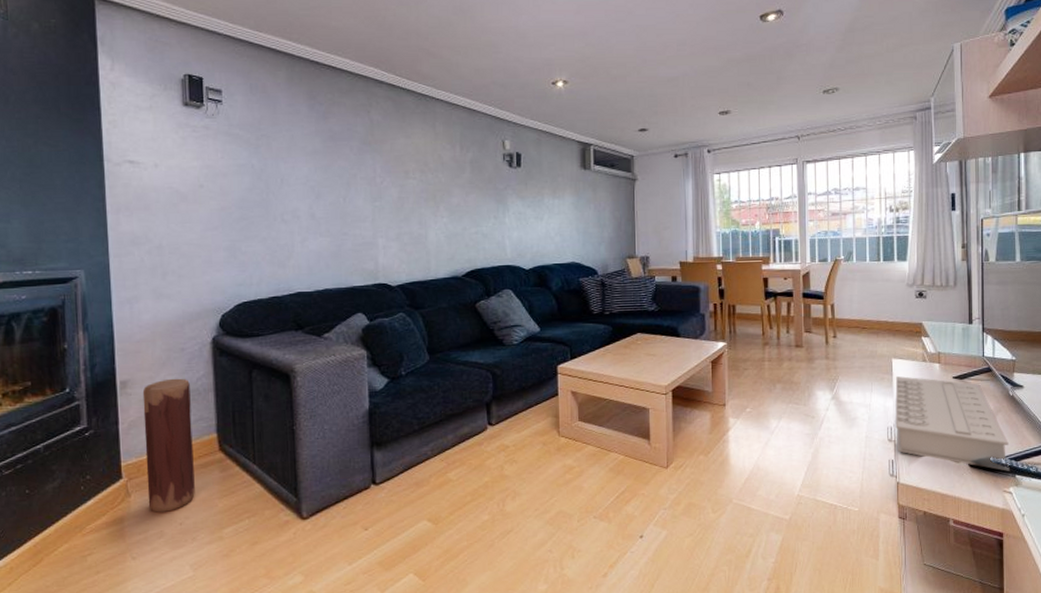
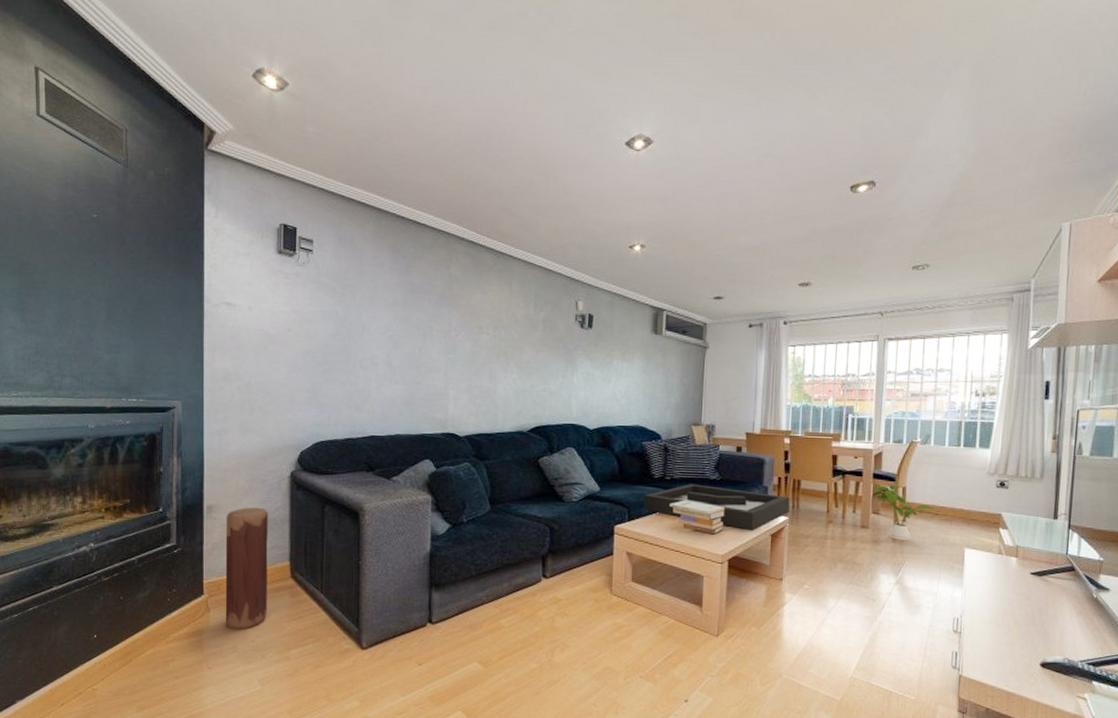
decorative tray: none [585,317,727,360] -> present [644,484,790,531]
books: none [610,333,665,366] -> present [669,500,725,535]
house plant: none [803,302,867,356] -> present [872,484,940,540]
decorative box: present [895,376,1011,472] -> none [962,567,1088,677]

